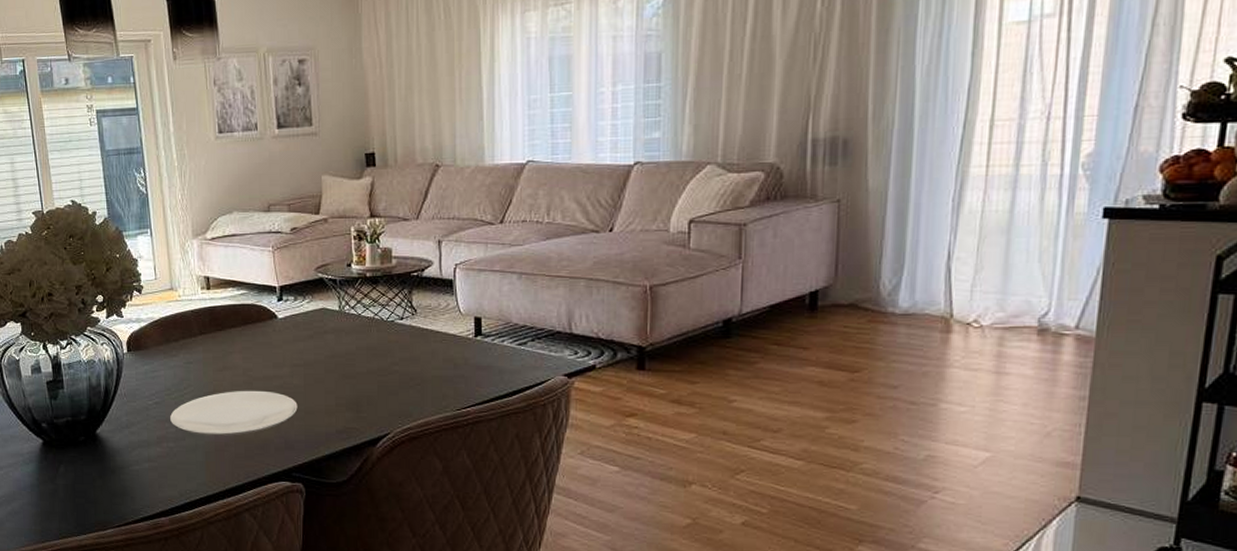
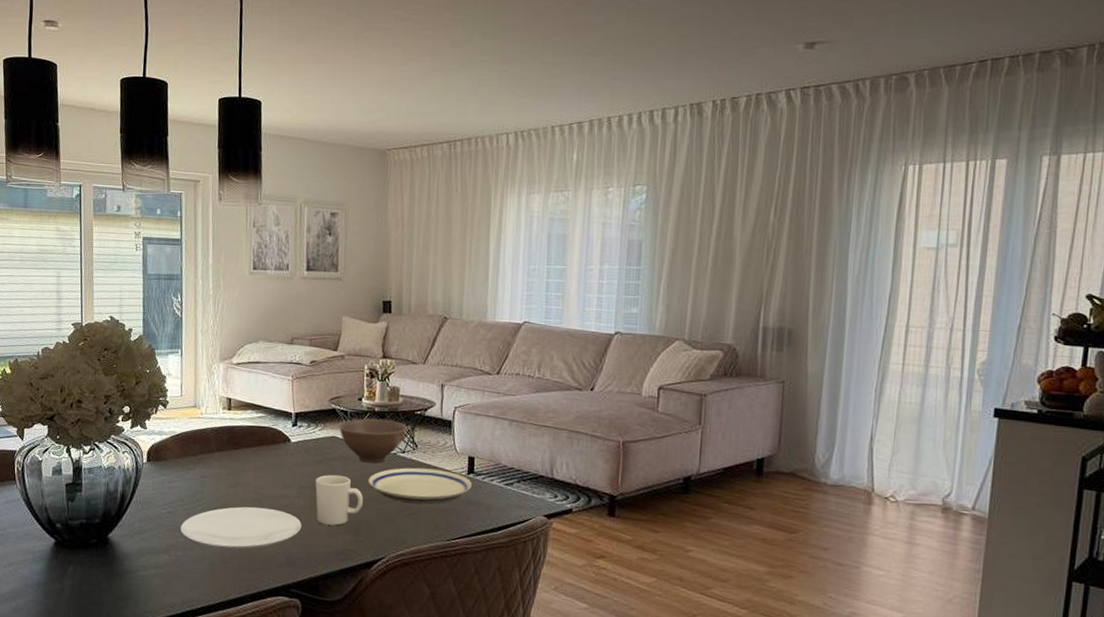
mug: none [308,349,363,404] -> present [315,474,364,526]
bowl: none [327,285,404,334] -> present [338,418,408,464]
plate: none [365,334,480,373] -> present [368,467,472,504]

